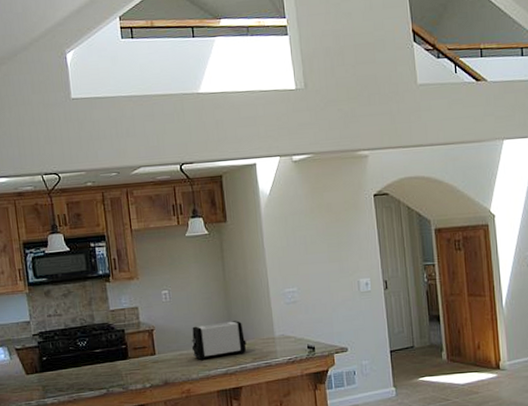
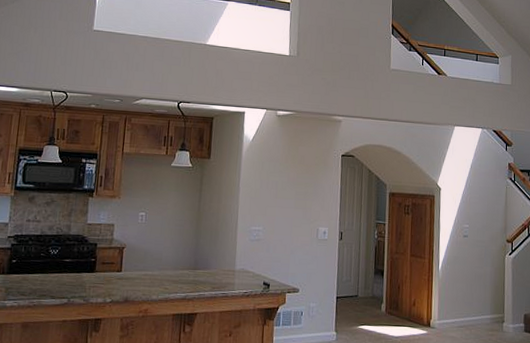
toaster: present [191,321,247,361] -> none [157,249,208,284]

